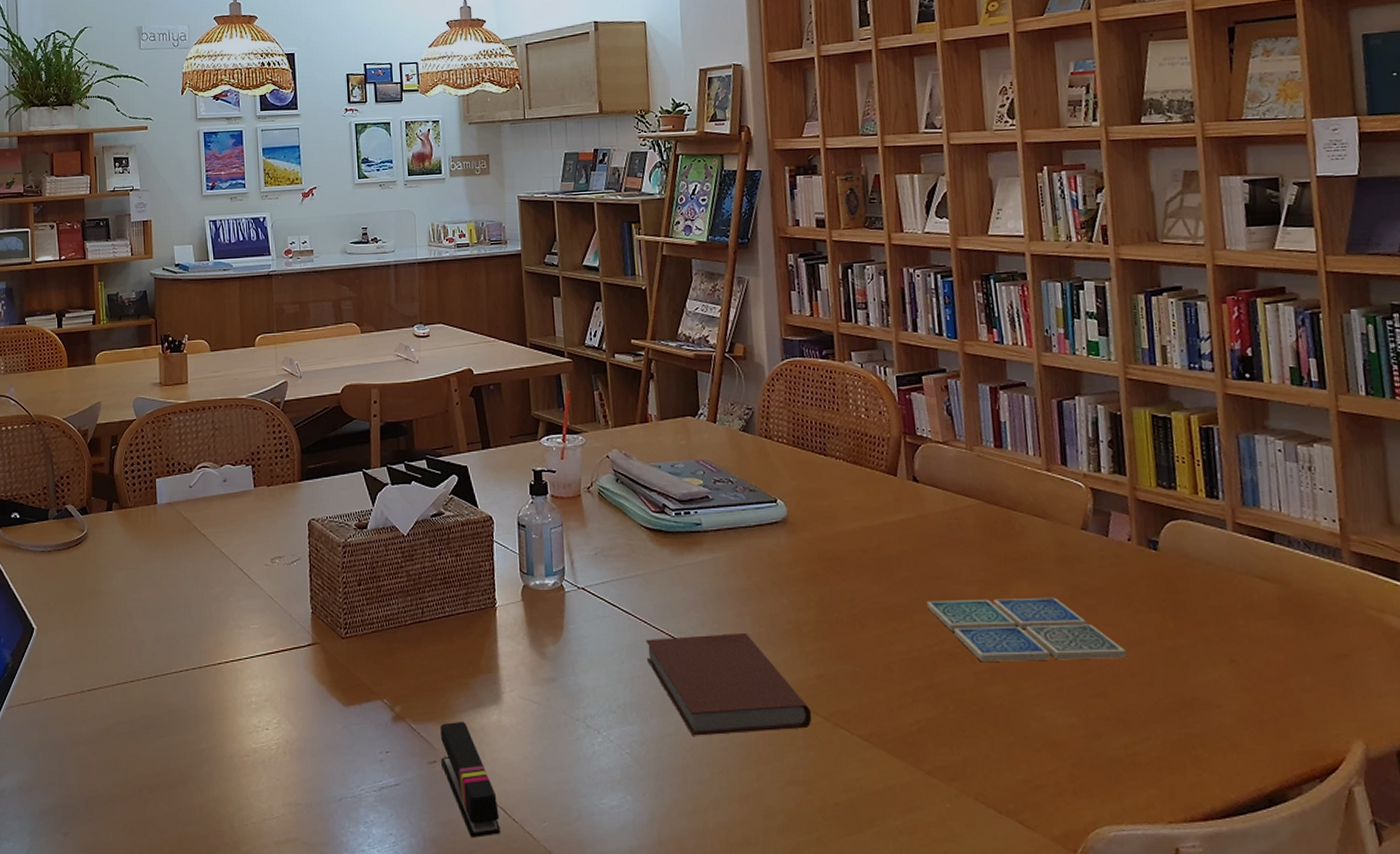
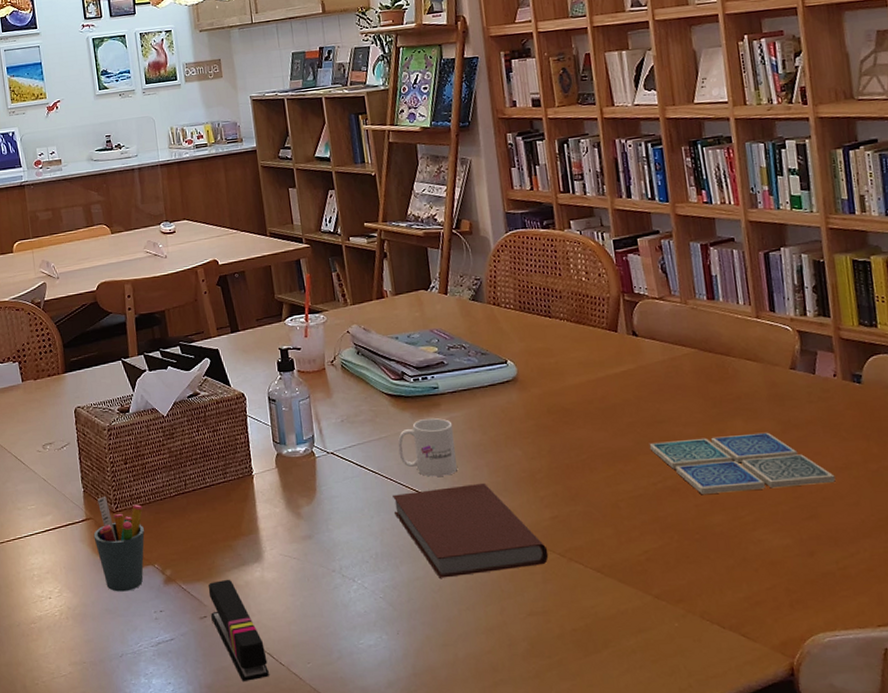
pen holder: none [319,620,375,727] -> present [93,497,145,592]
mug: none [654,557,717,622] -> present [397,417,457,477]

